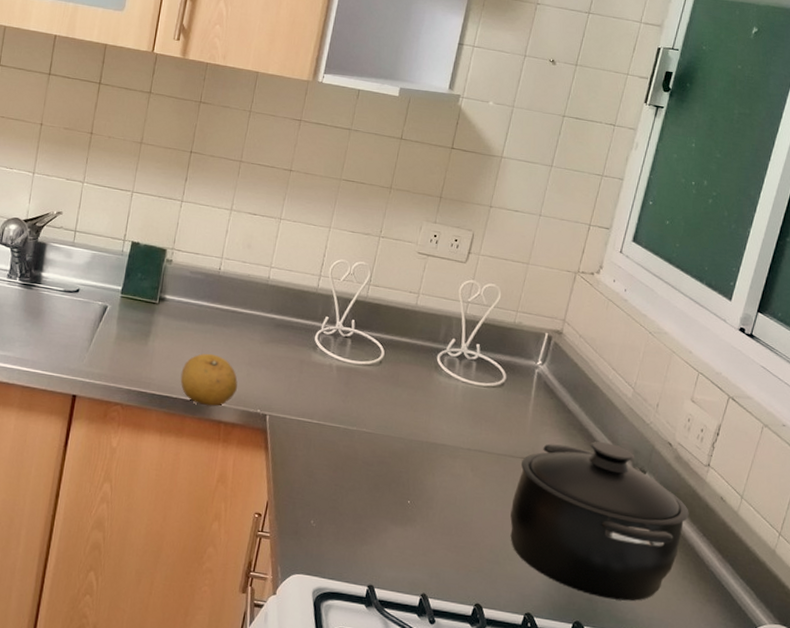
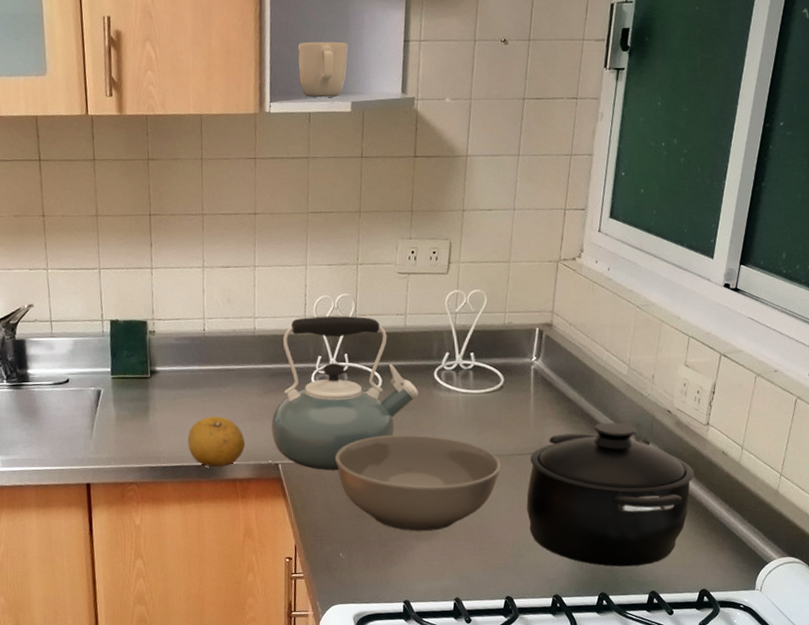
kettle: none [265,276,419,433] -> present [271,315,420,471]
bowl: none [324,407,492,518] -> present [335,434,502,532]
mug: none [355,27,406,81] -> present [297,41,349,98]

